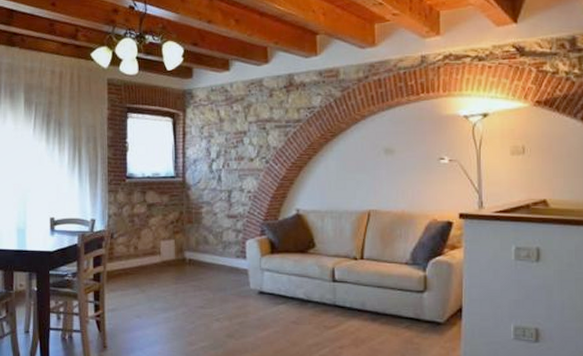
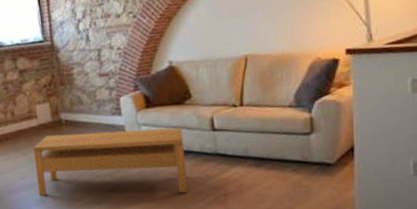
coffee table: none [152,274,305,343] -> present [32,127,187,196]

